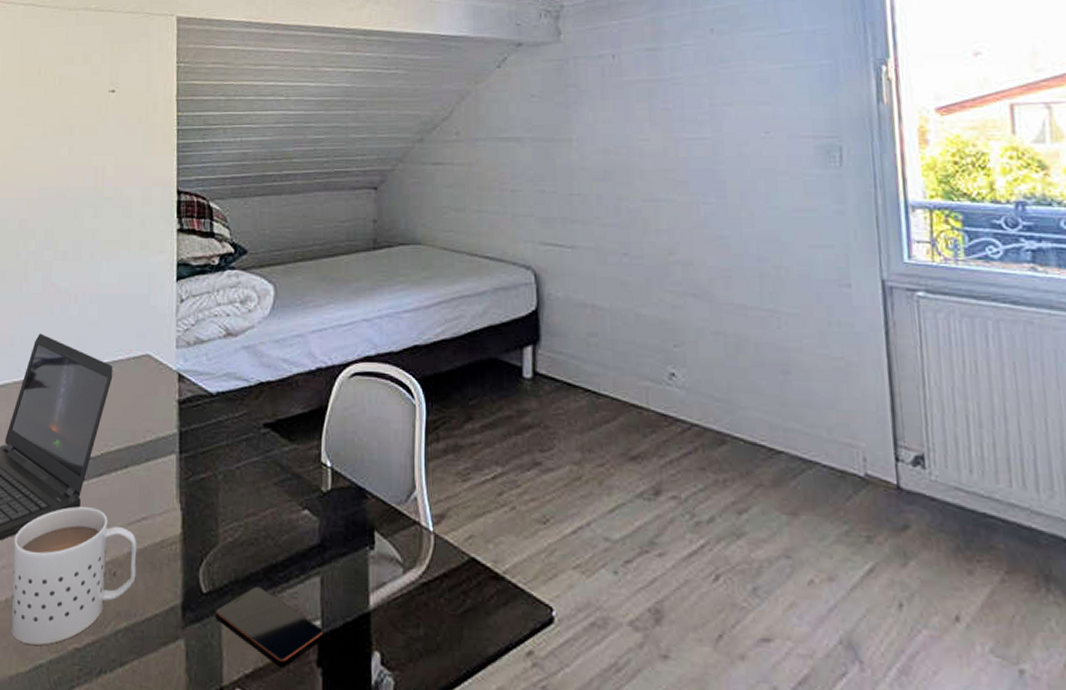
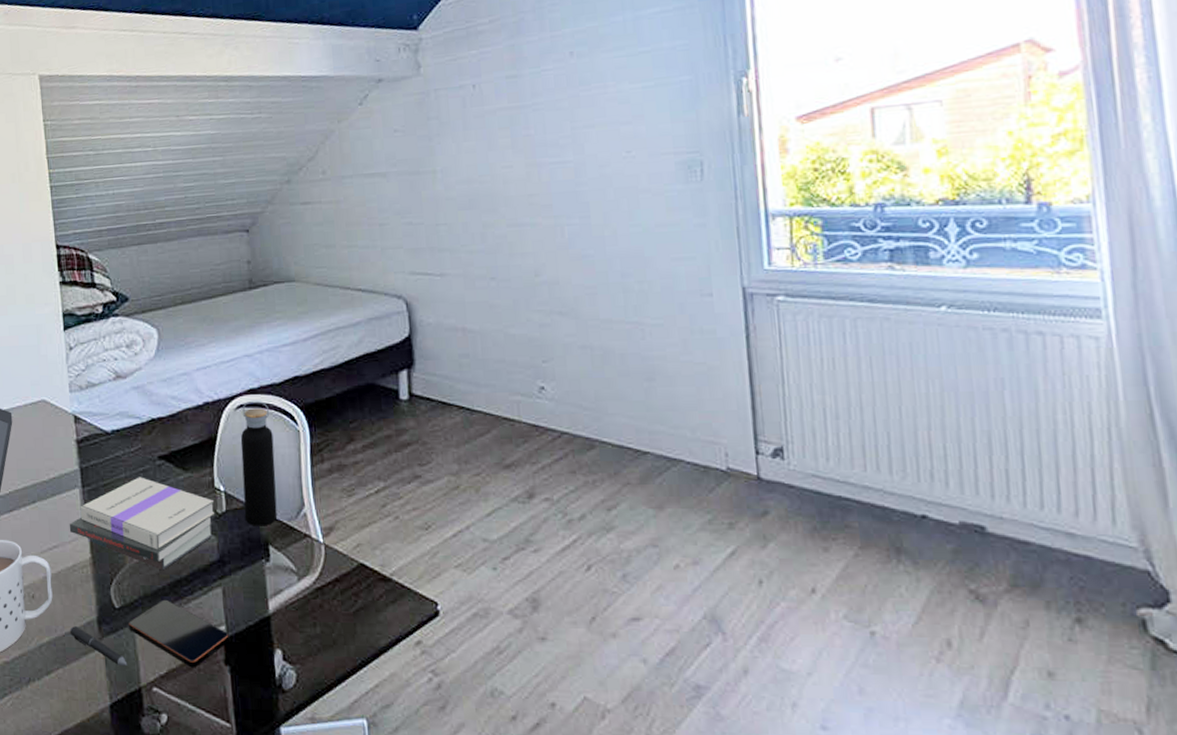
pen: none [151,611,210,662] -> present [70,626,128,667]
books: none [161,445,320,553] -> present [69,477,215,571]
water bottle: none [350,368,387,509] -> present [240,400,278,526]

